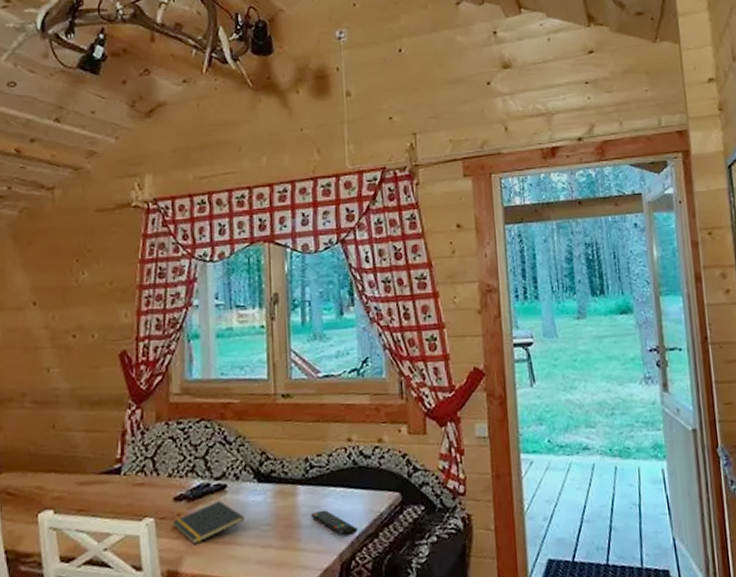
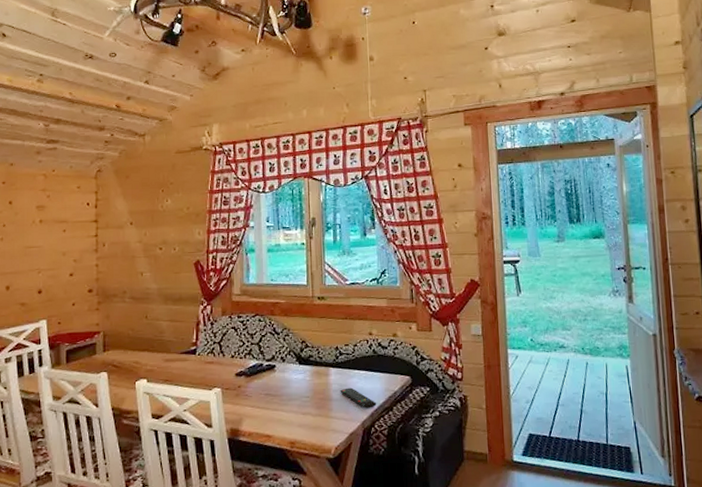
notepad: present [172,500,245,544] -> none [234,377,289,409]

